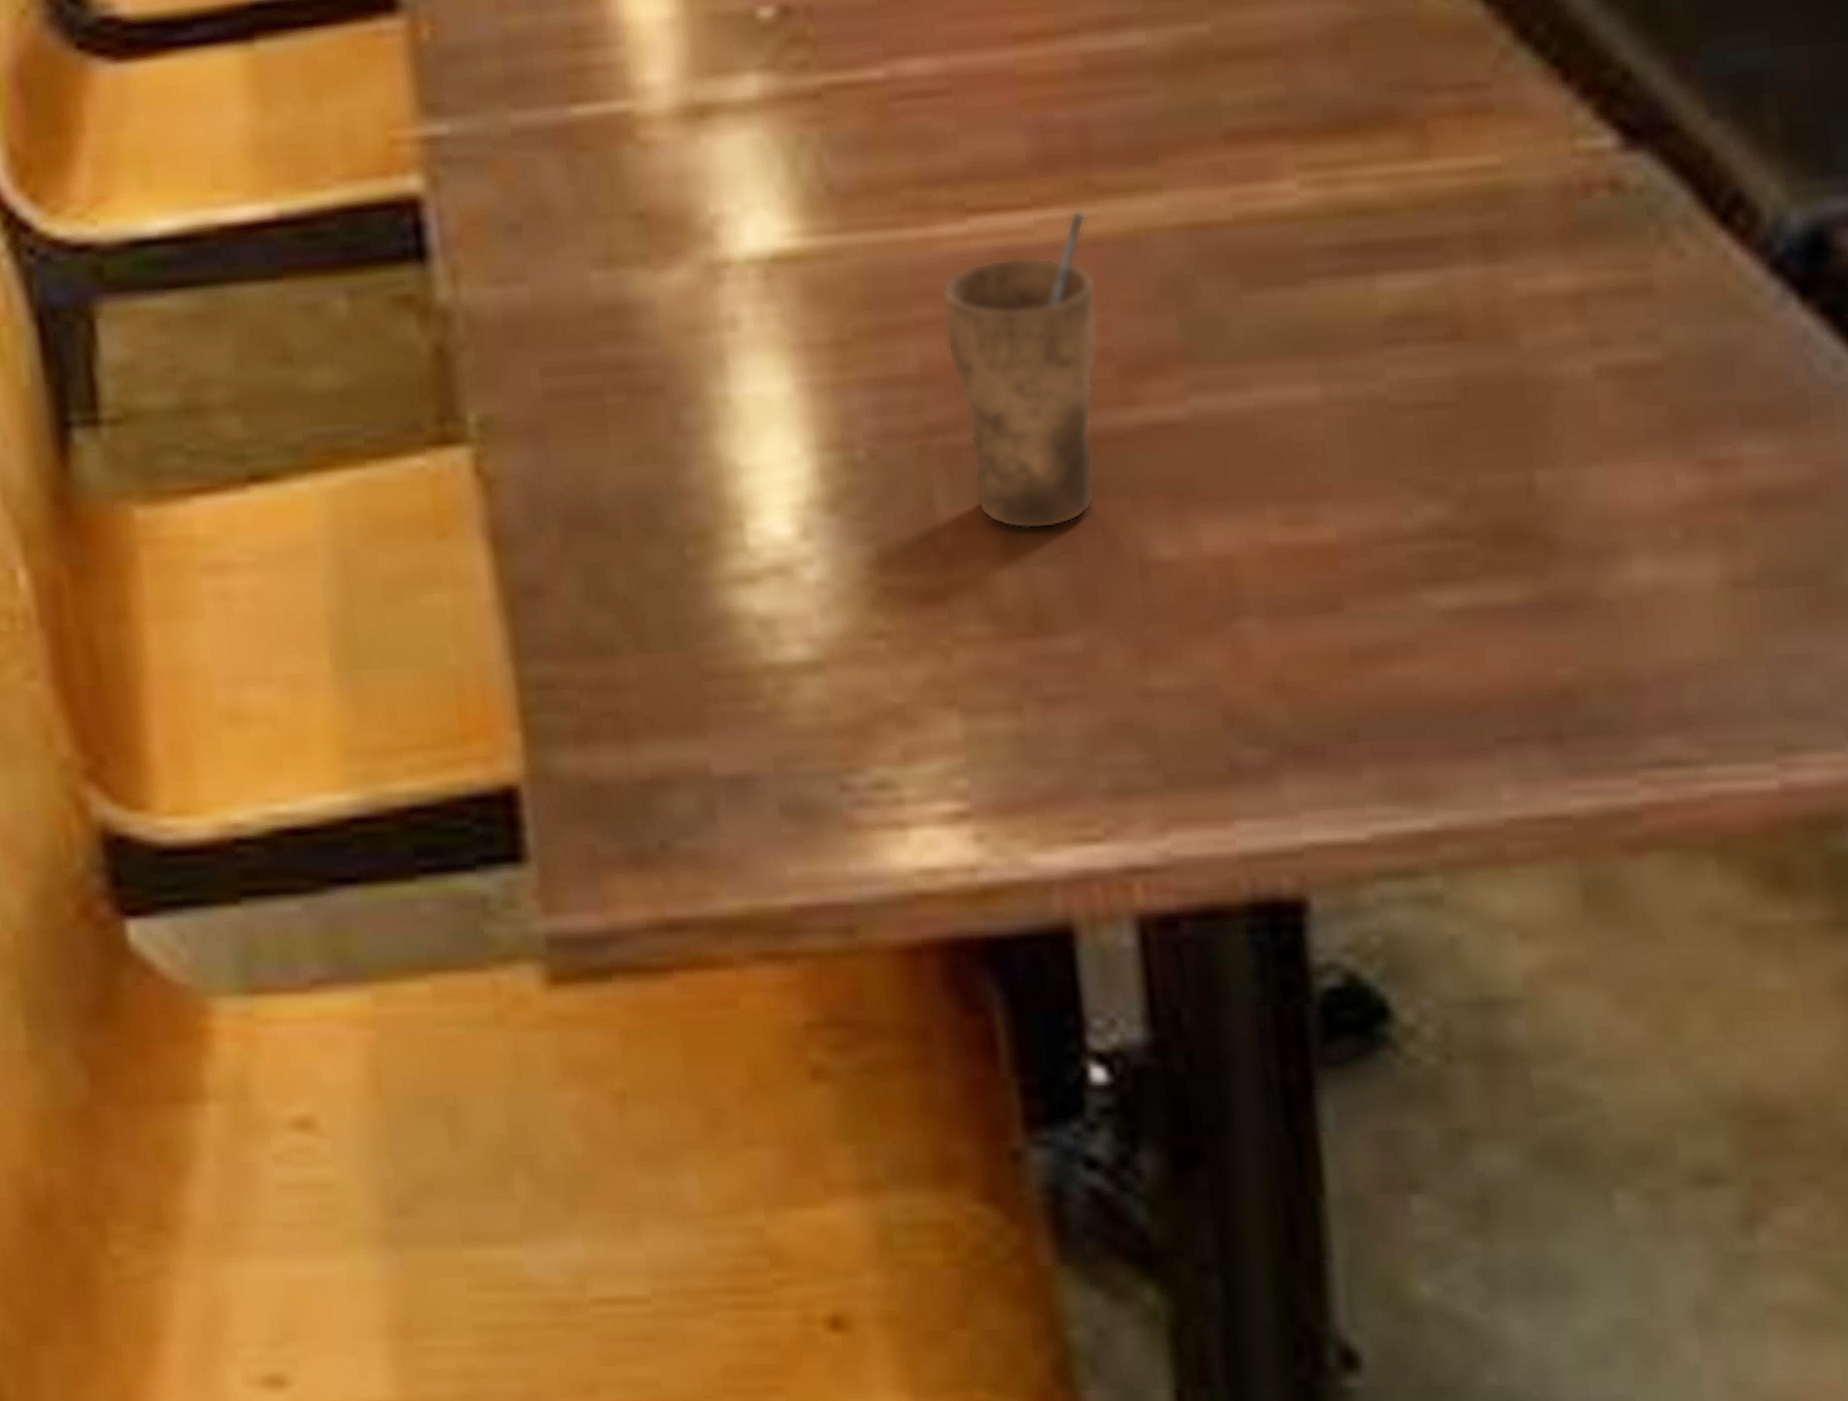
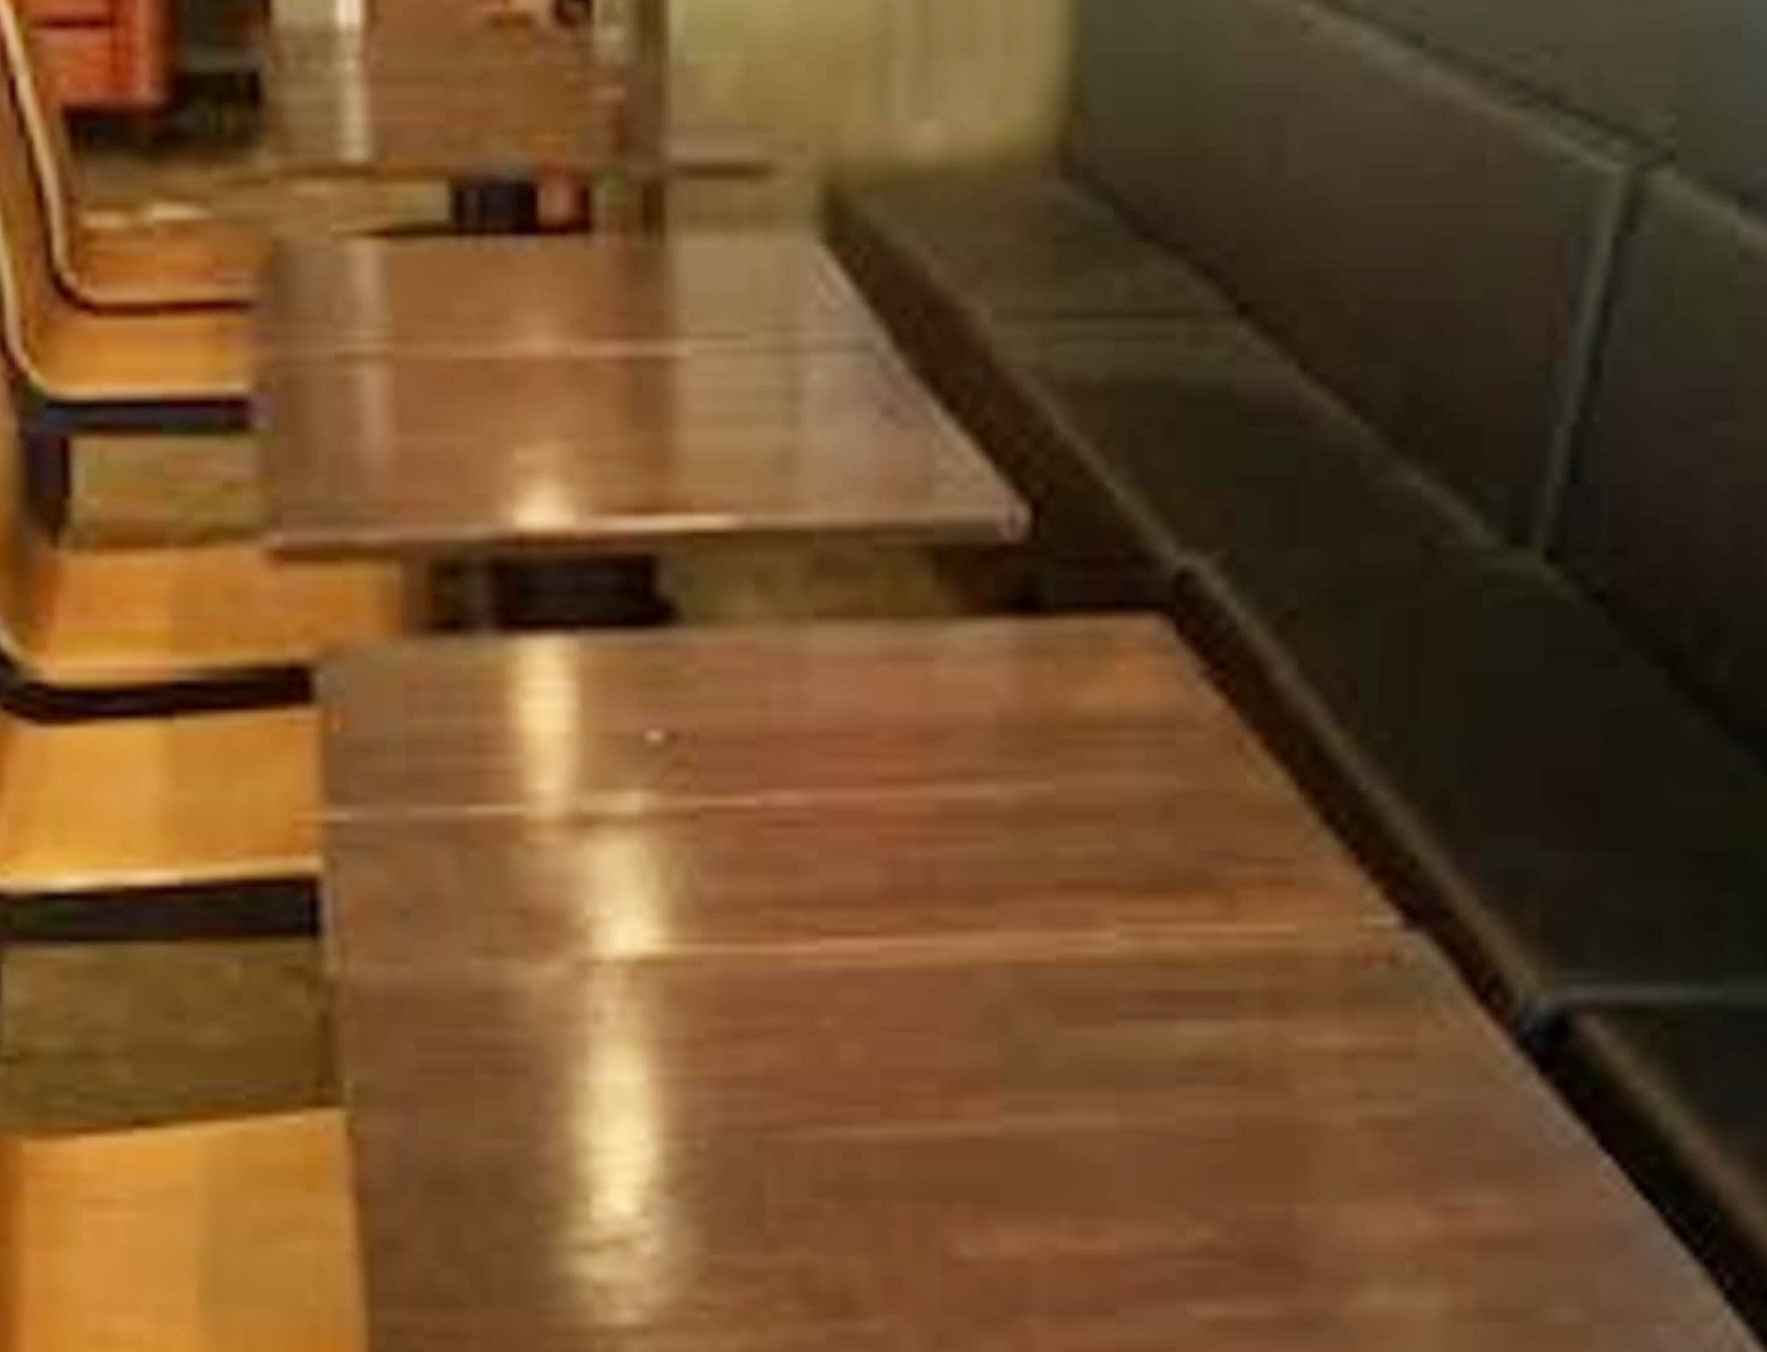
cup: present [940,210,1099,530] -> none [789,941,930,1223]

